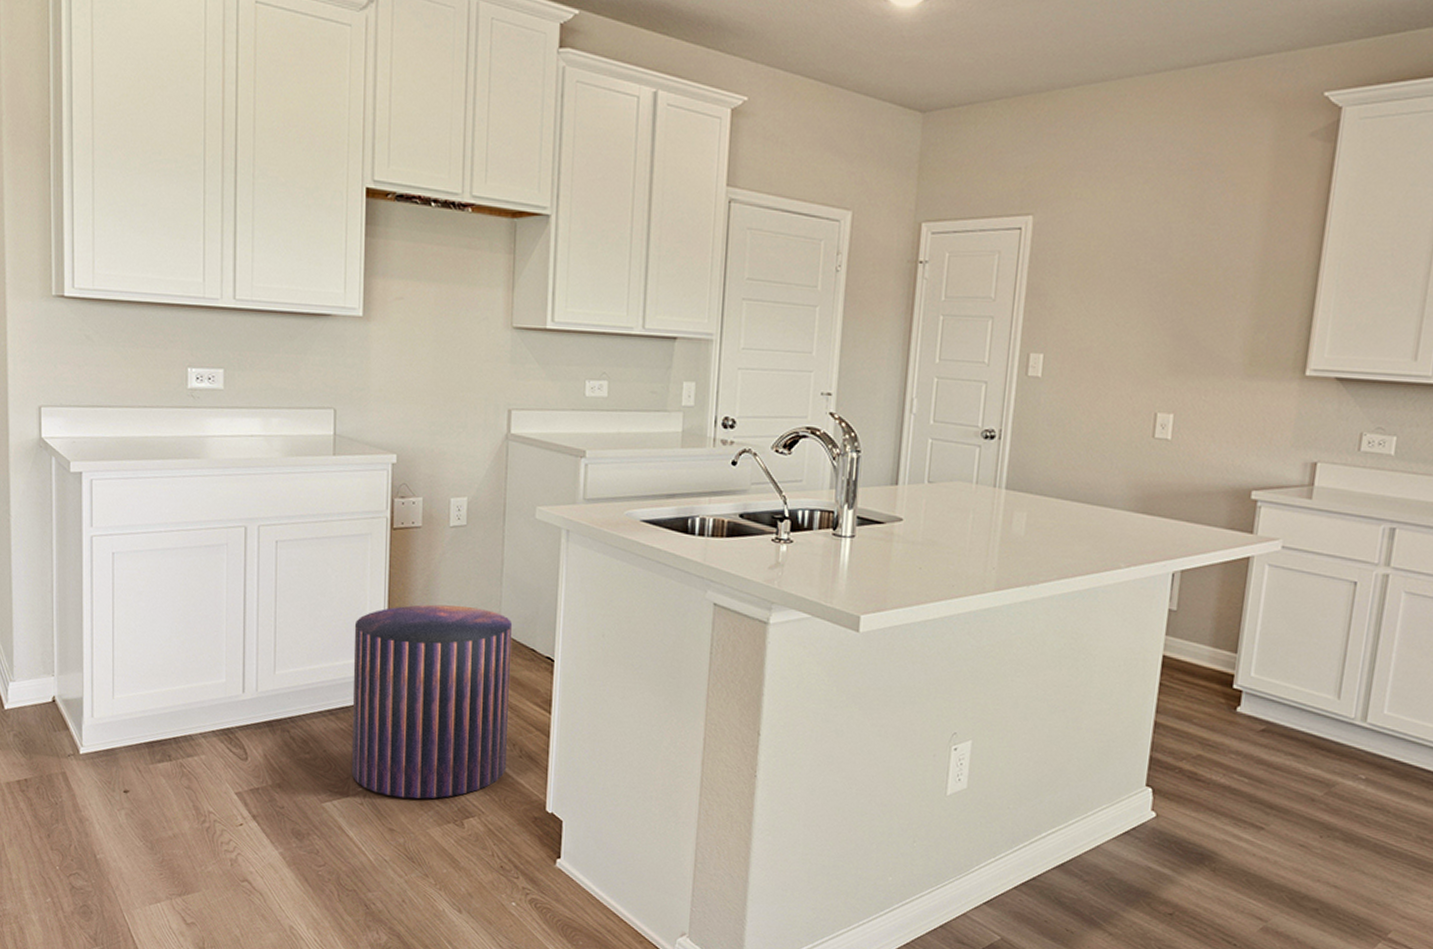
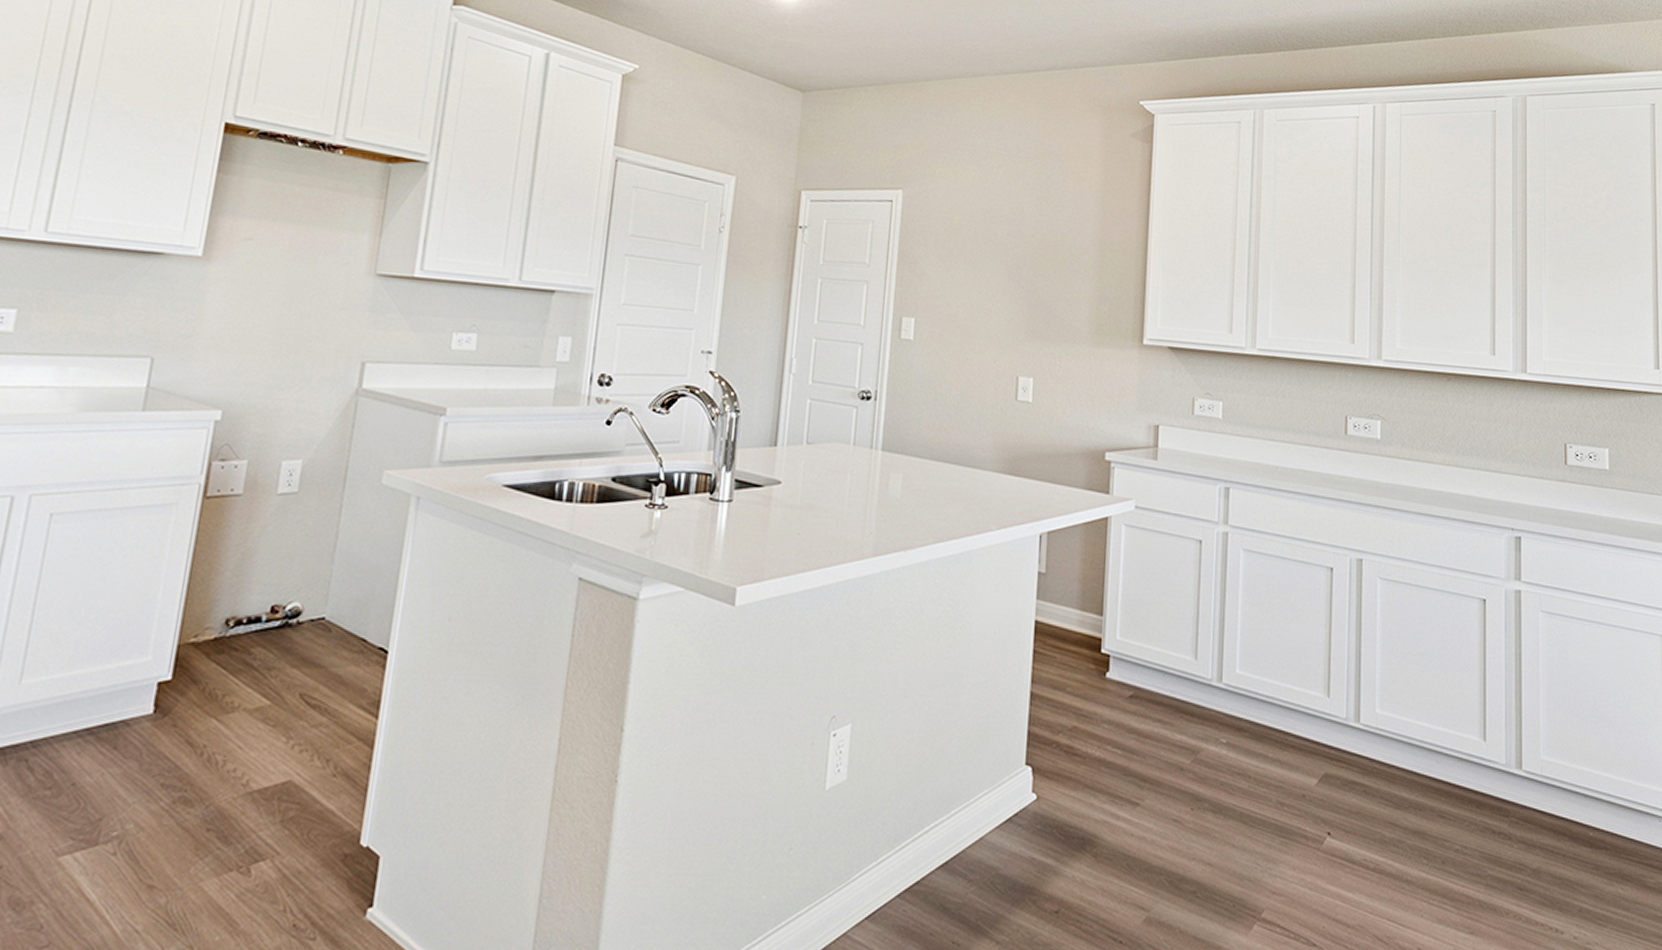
stool: present [352,604,513,799] -> none [106,588,342,842]

